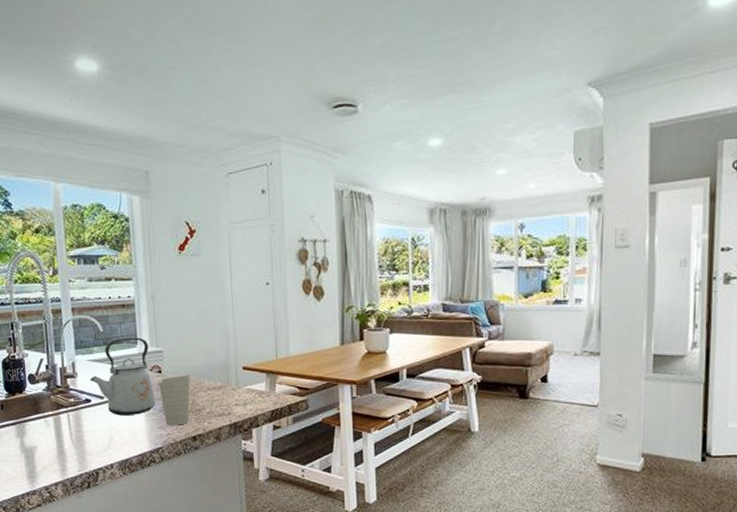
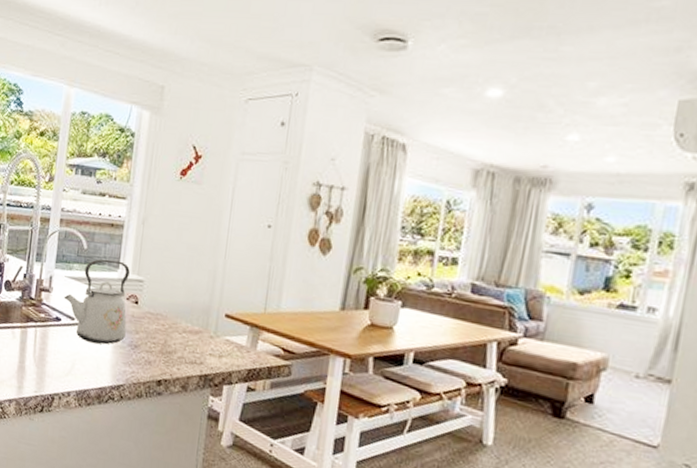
cup: present [158,374,190,426] -> none [132,310,168,365]

